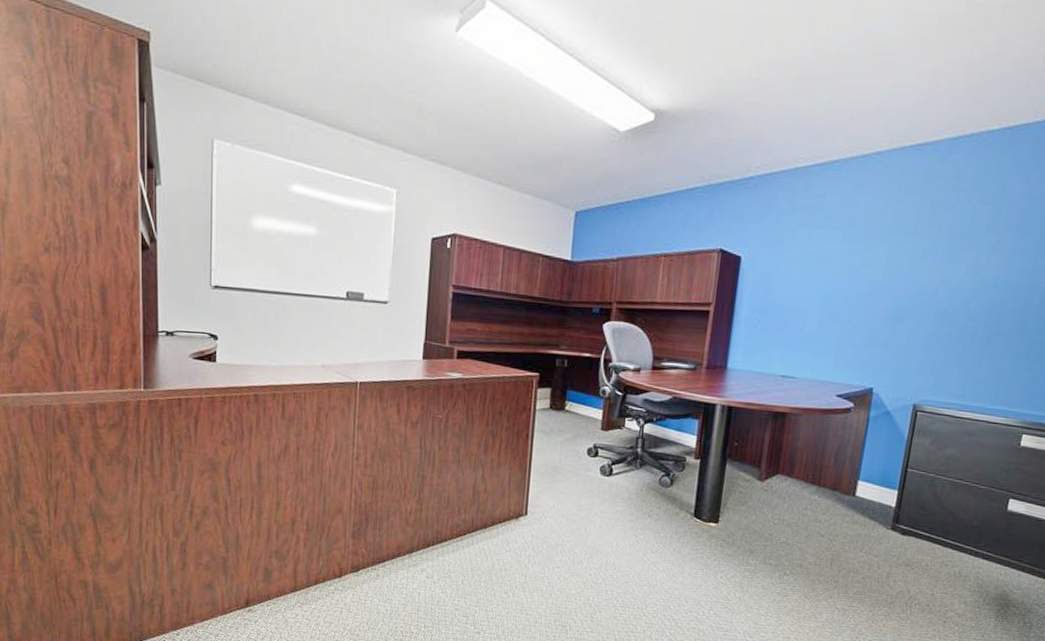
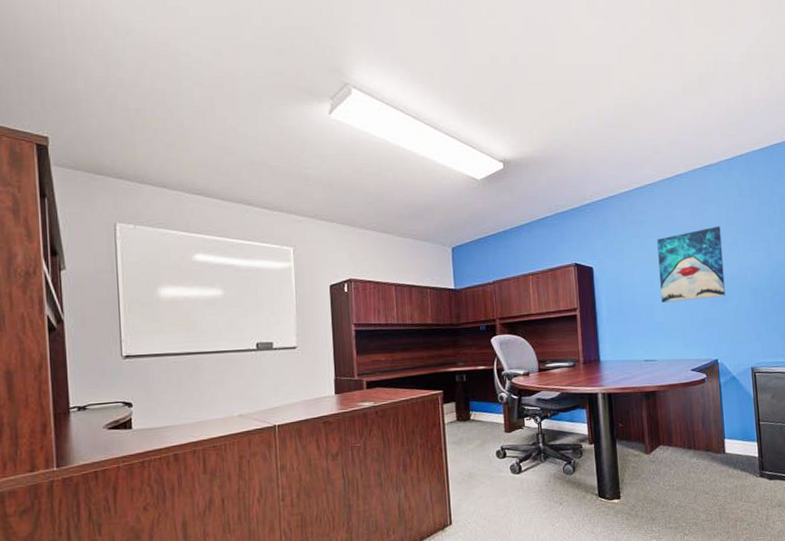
wall art: none [818,224,918,314] -> present [657,226,725,303]

